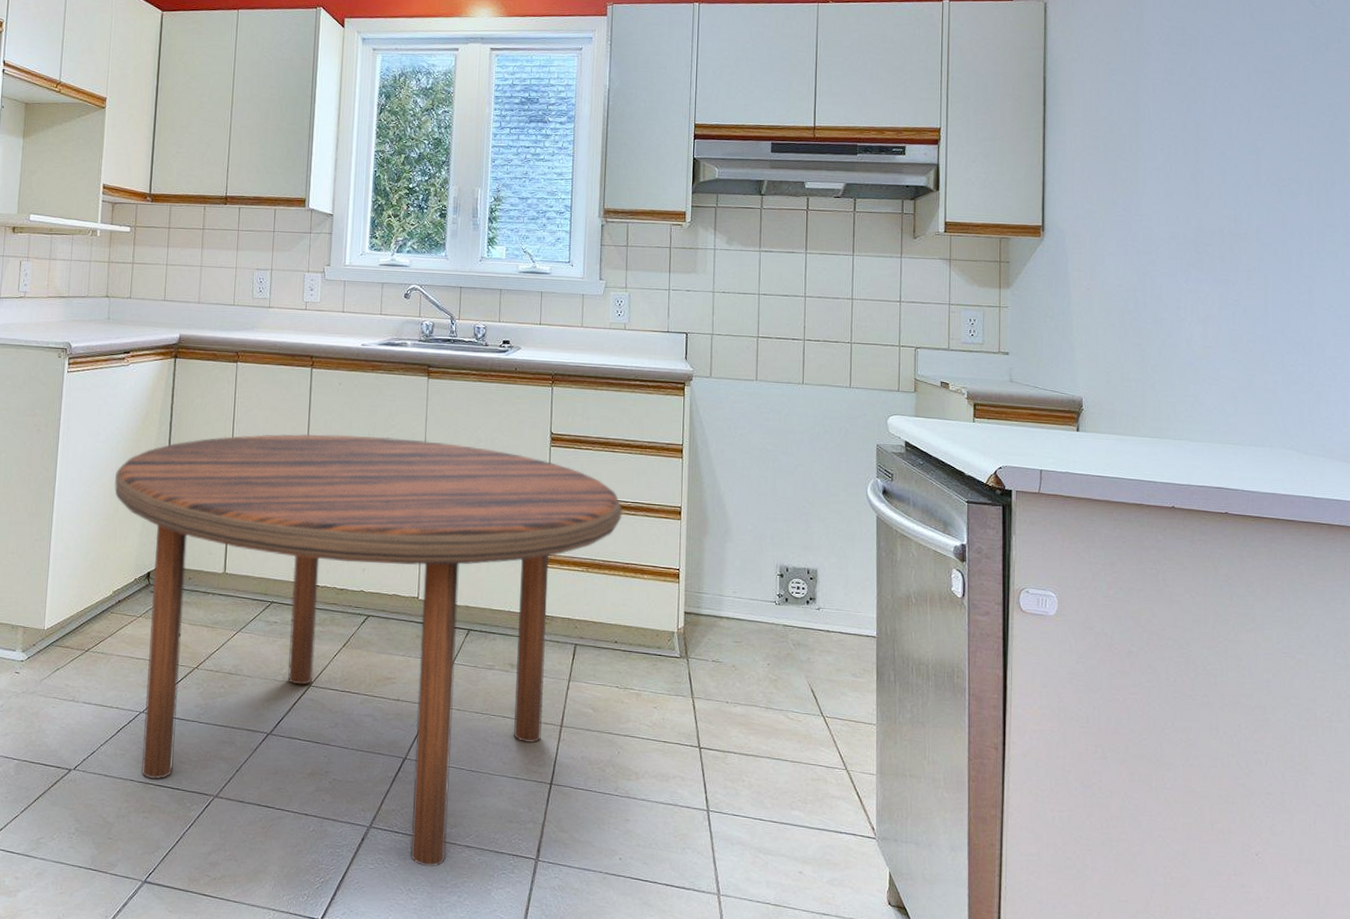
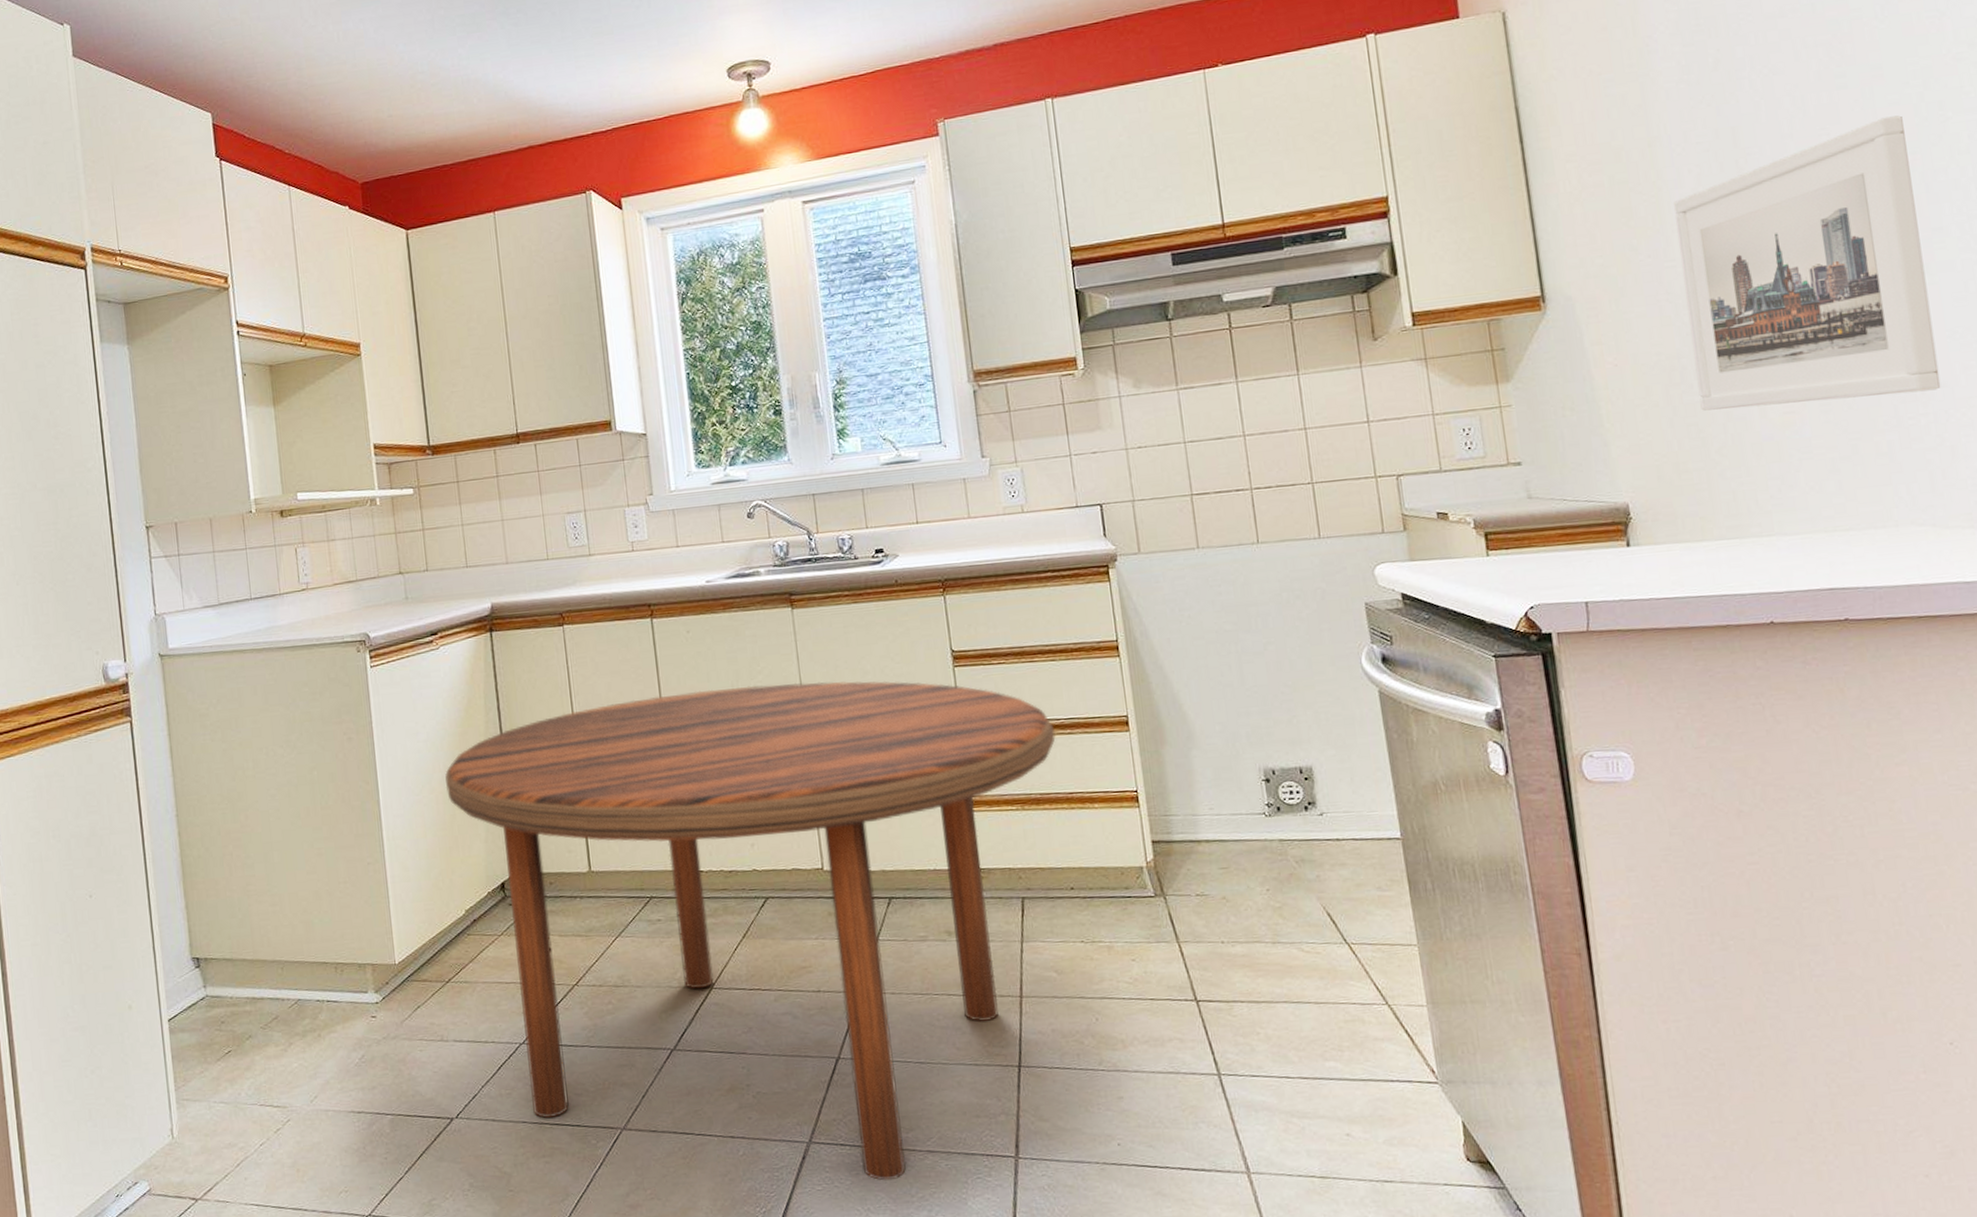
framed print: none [1145,135,1317,348] -> present [1673,115,1941,411]

